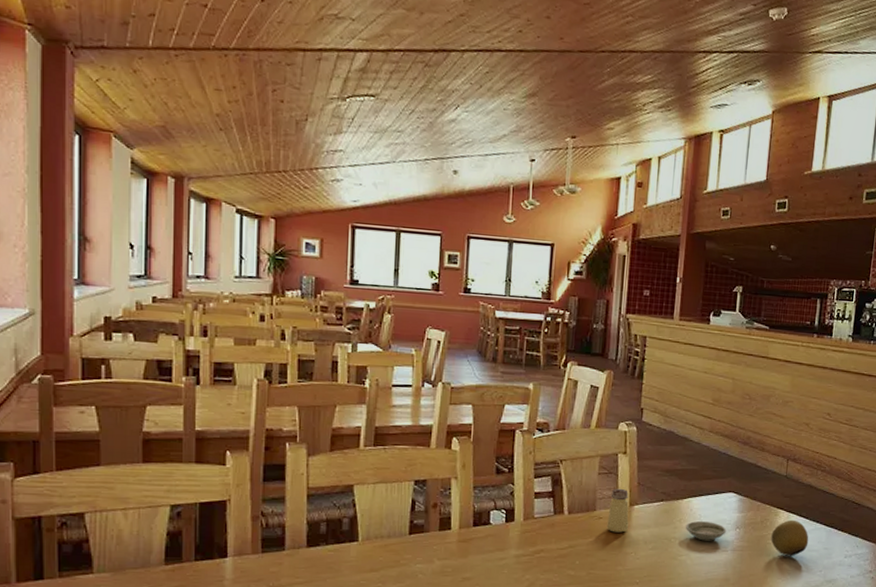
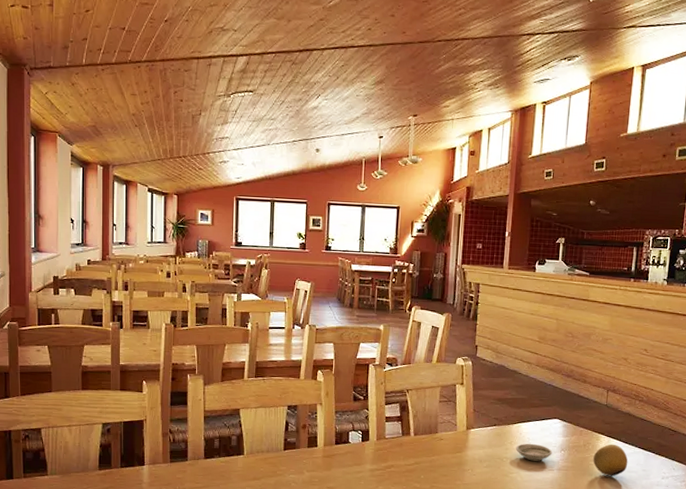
saltshaker: present [607,488,629,533] -> none [447,414,466,452]

